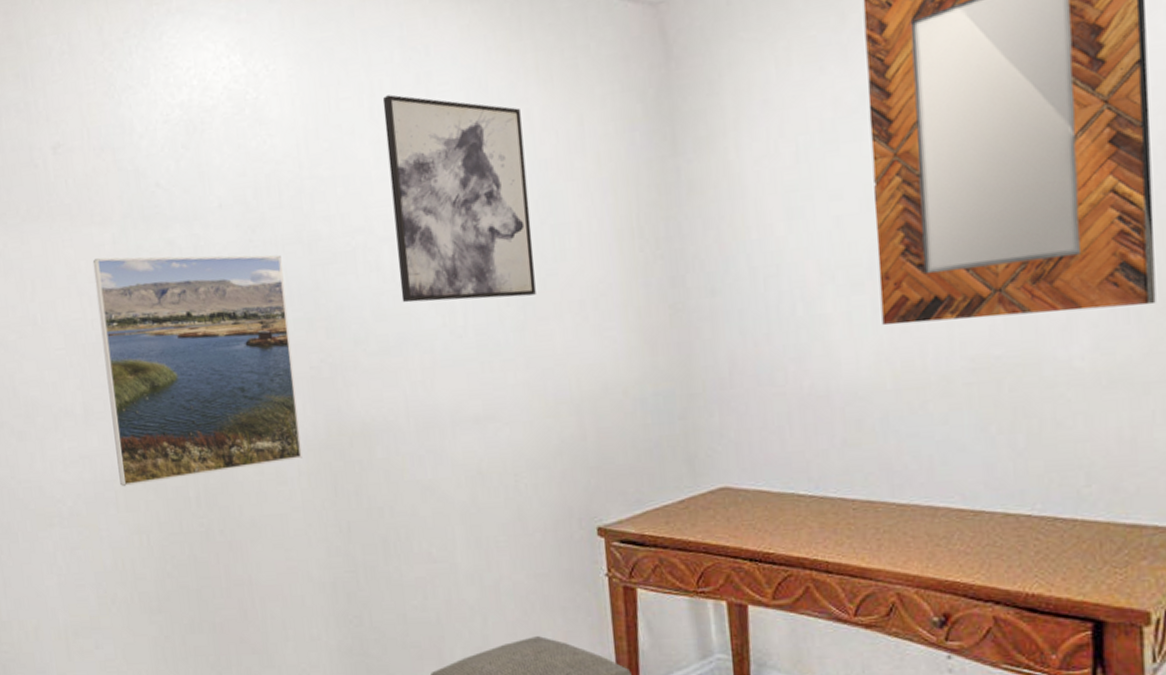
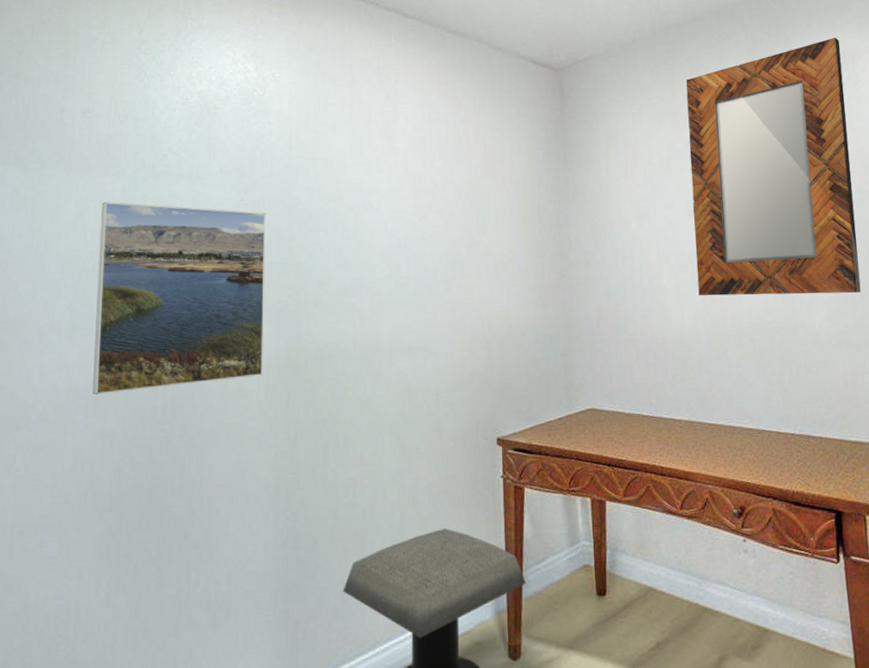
wall art: present [382,94,536,303] -> none [360,105,463,258]

